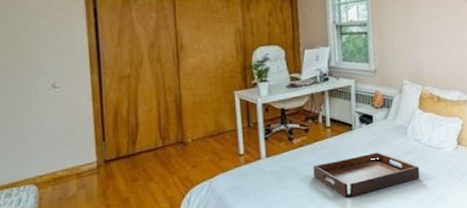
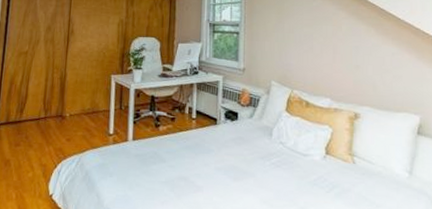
serving tray: present [313,152,420,198] -> none [175,149,283,193]

